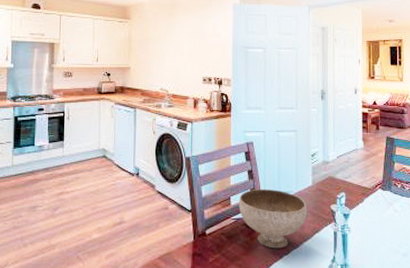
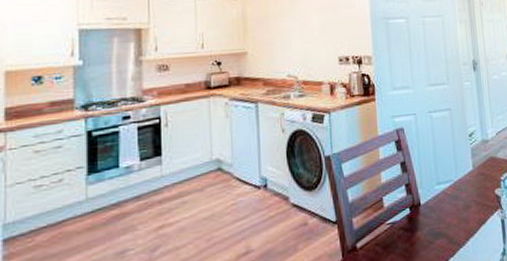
bowl: present [238,188,307,249] -> none [392,180,471,251]

